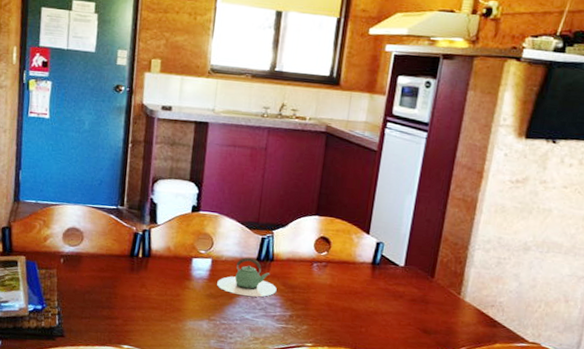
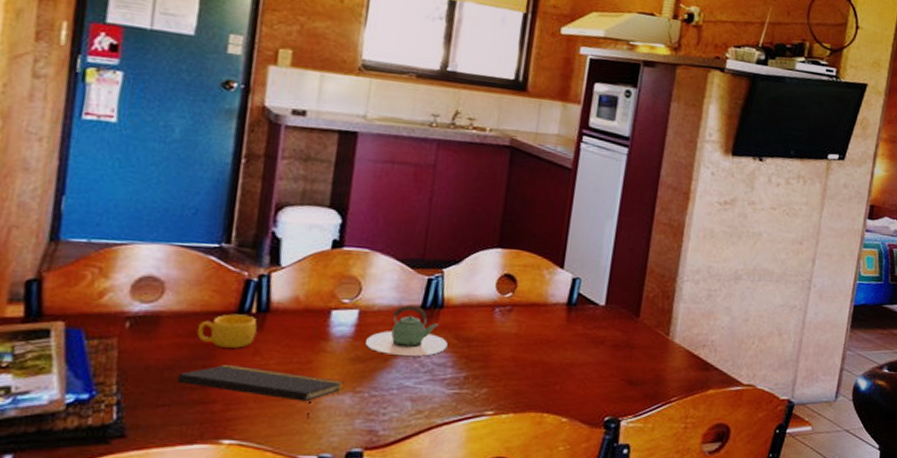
notepad: none [93,292,202,336] -> present [176,364,344,419]
cup: none [105,257,143,282] -> present [197,314,257,348]

